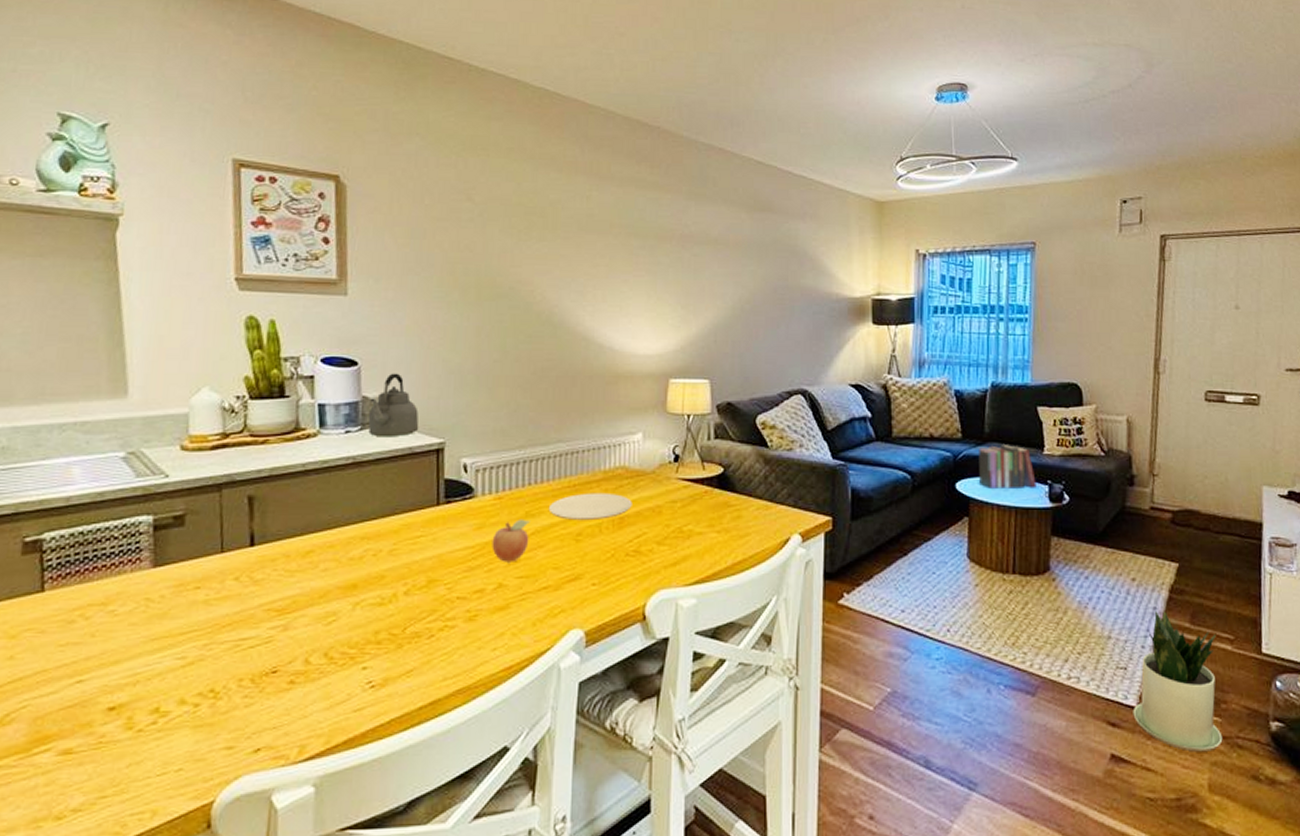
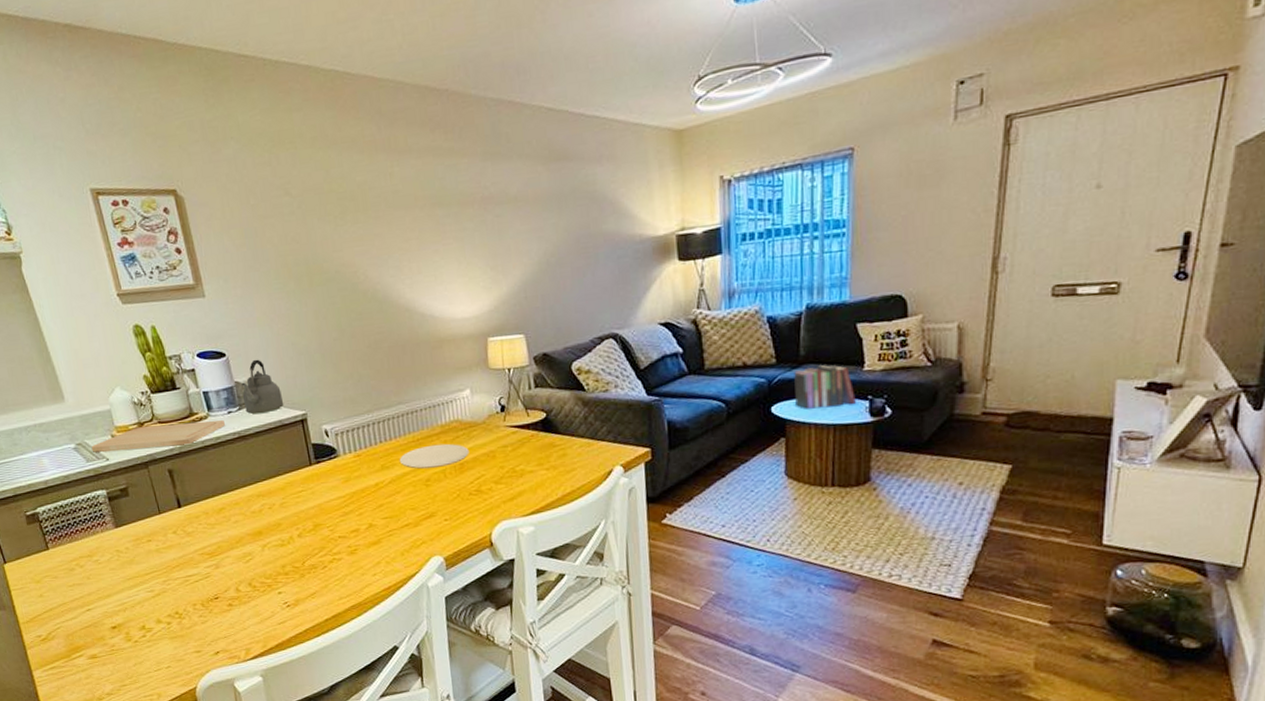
cutting board: none [147,439,338,467] -> present [91,420,225,452]
fruit: present [492,518,530,562] -> none [358,471,388,507]
planter: present [1133,611,1223,752] -> none [956,511,1053,636]

